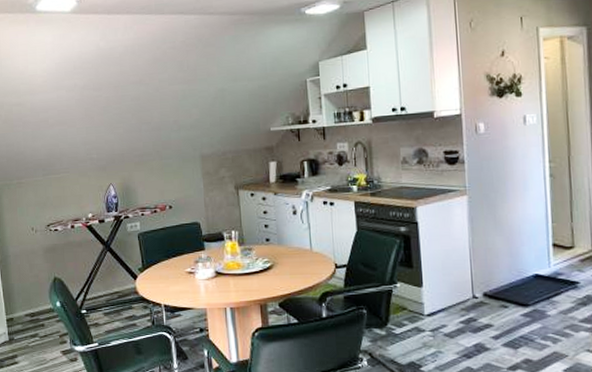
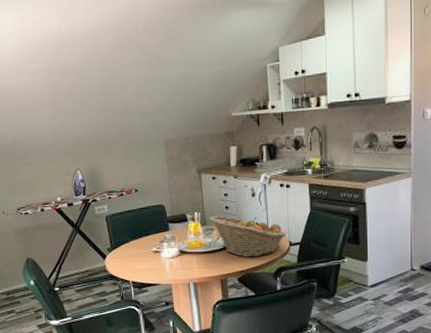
fruit basket: none [247,234,331,281] -> present [209,215,286,258]

